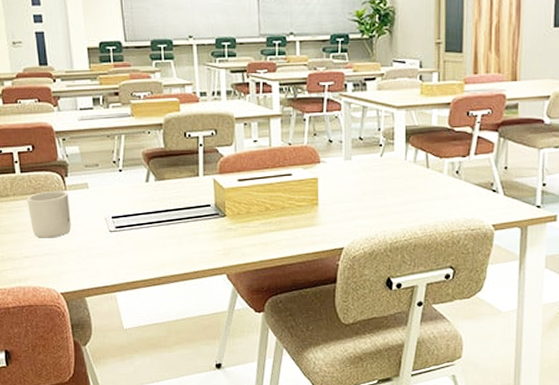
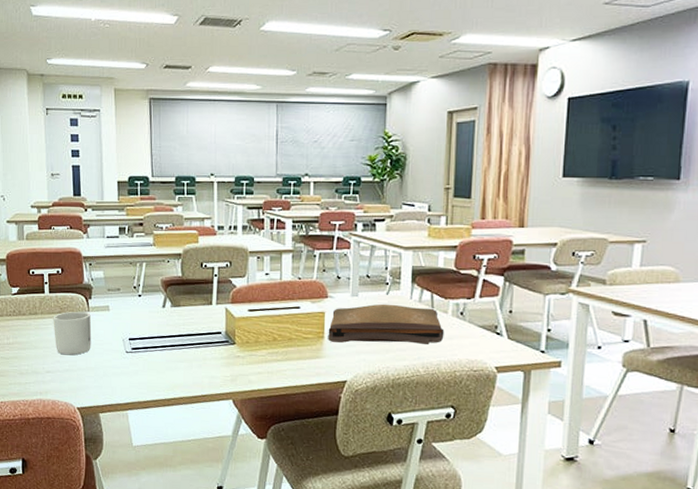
shoulder bag: none [322,166,441,209] -> present [328,303,444,344]

